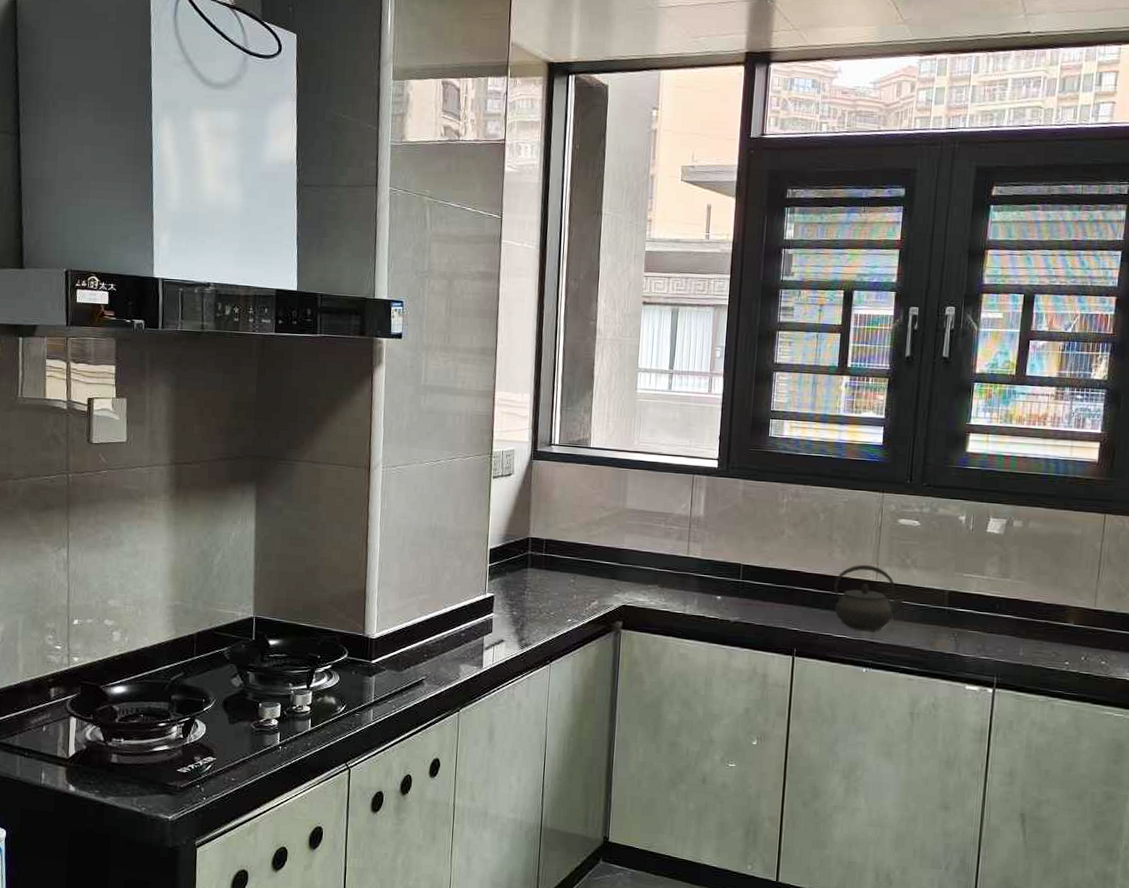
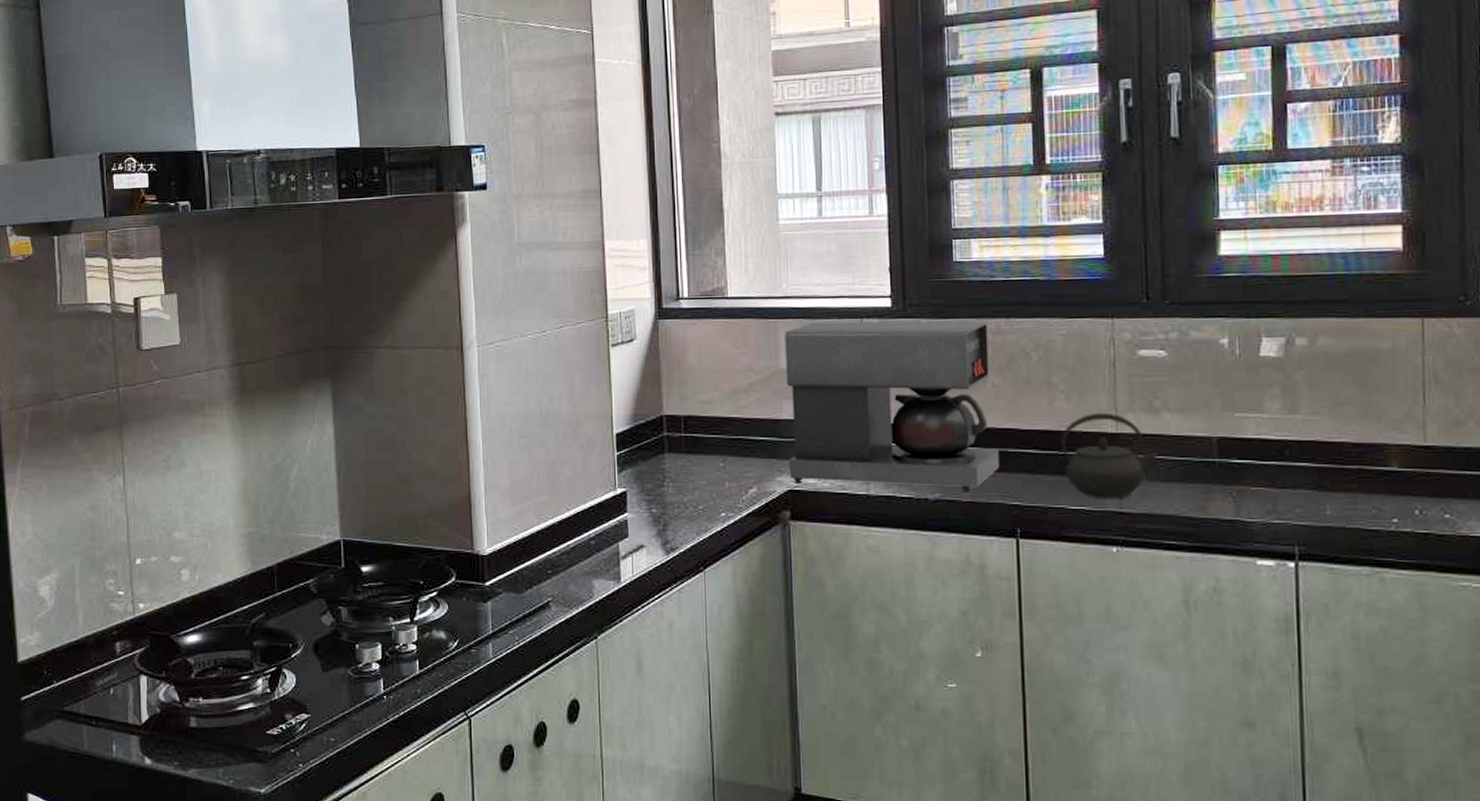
coffee maker: none [624,474,789,617] -> present [784,321,1000,491]

